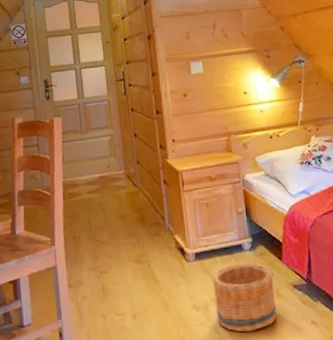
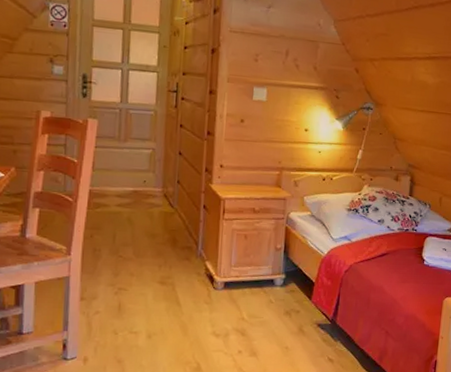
basket: present [212,262,277,332] -> none [235,297,300,362]

